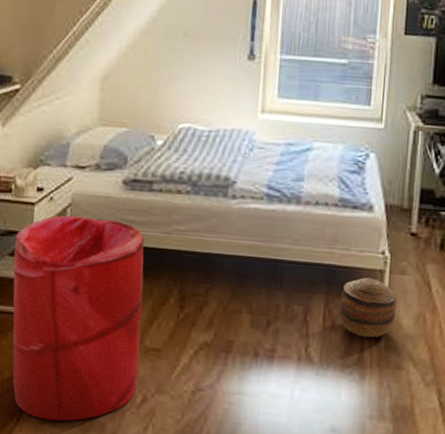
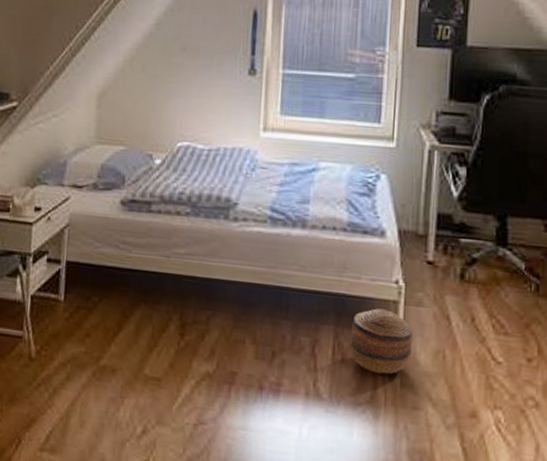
laundry hamper: present [12,215,144,422] -> none [11,236,143,451]

